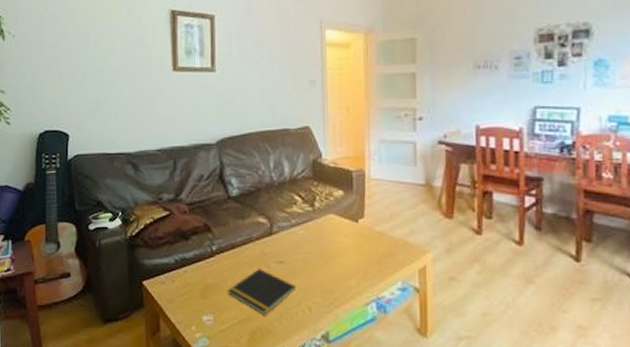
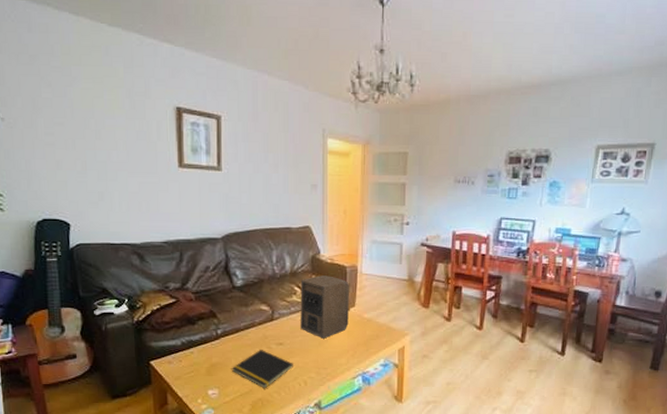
speaker: none [301,182,358,256] -> present [300,275,350,339]

